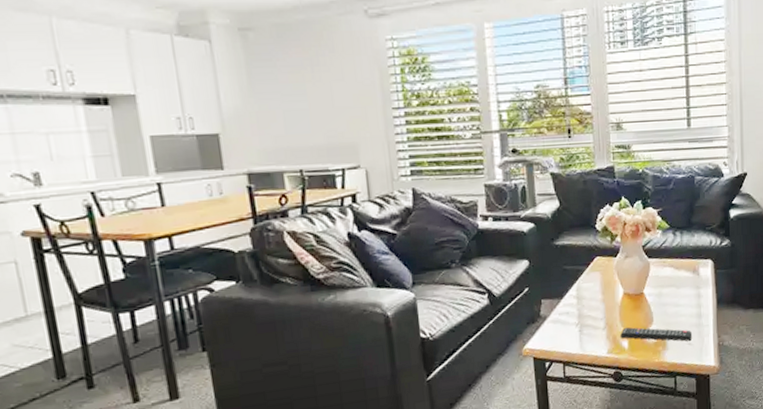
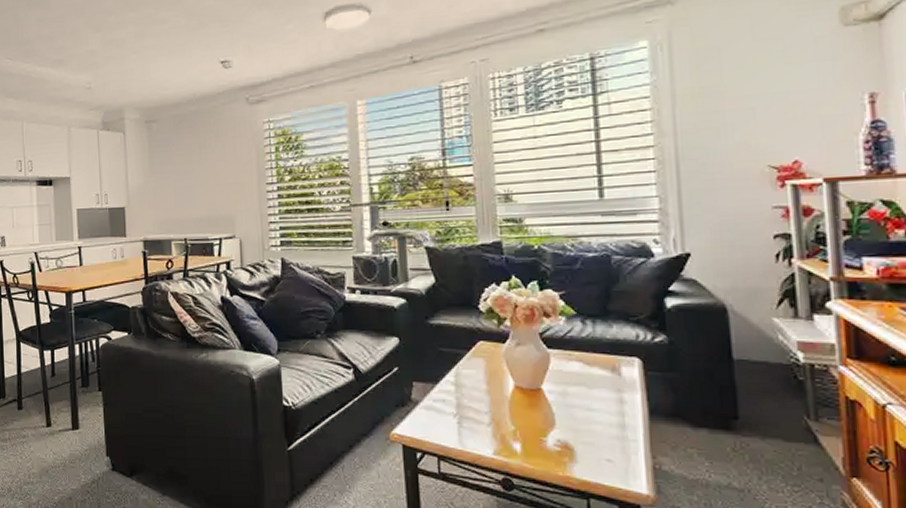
remote control: present [620,327,693,342] -> none [511,428,613,456]

